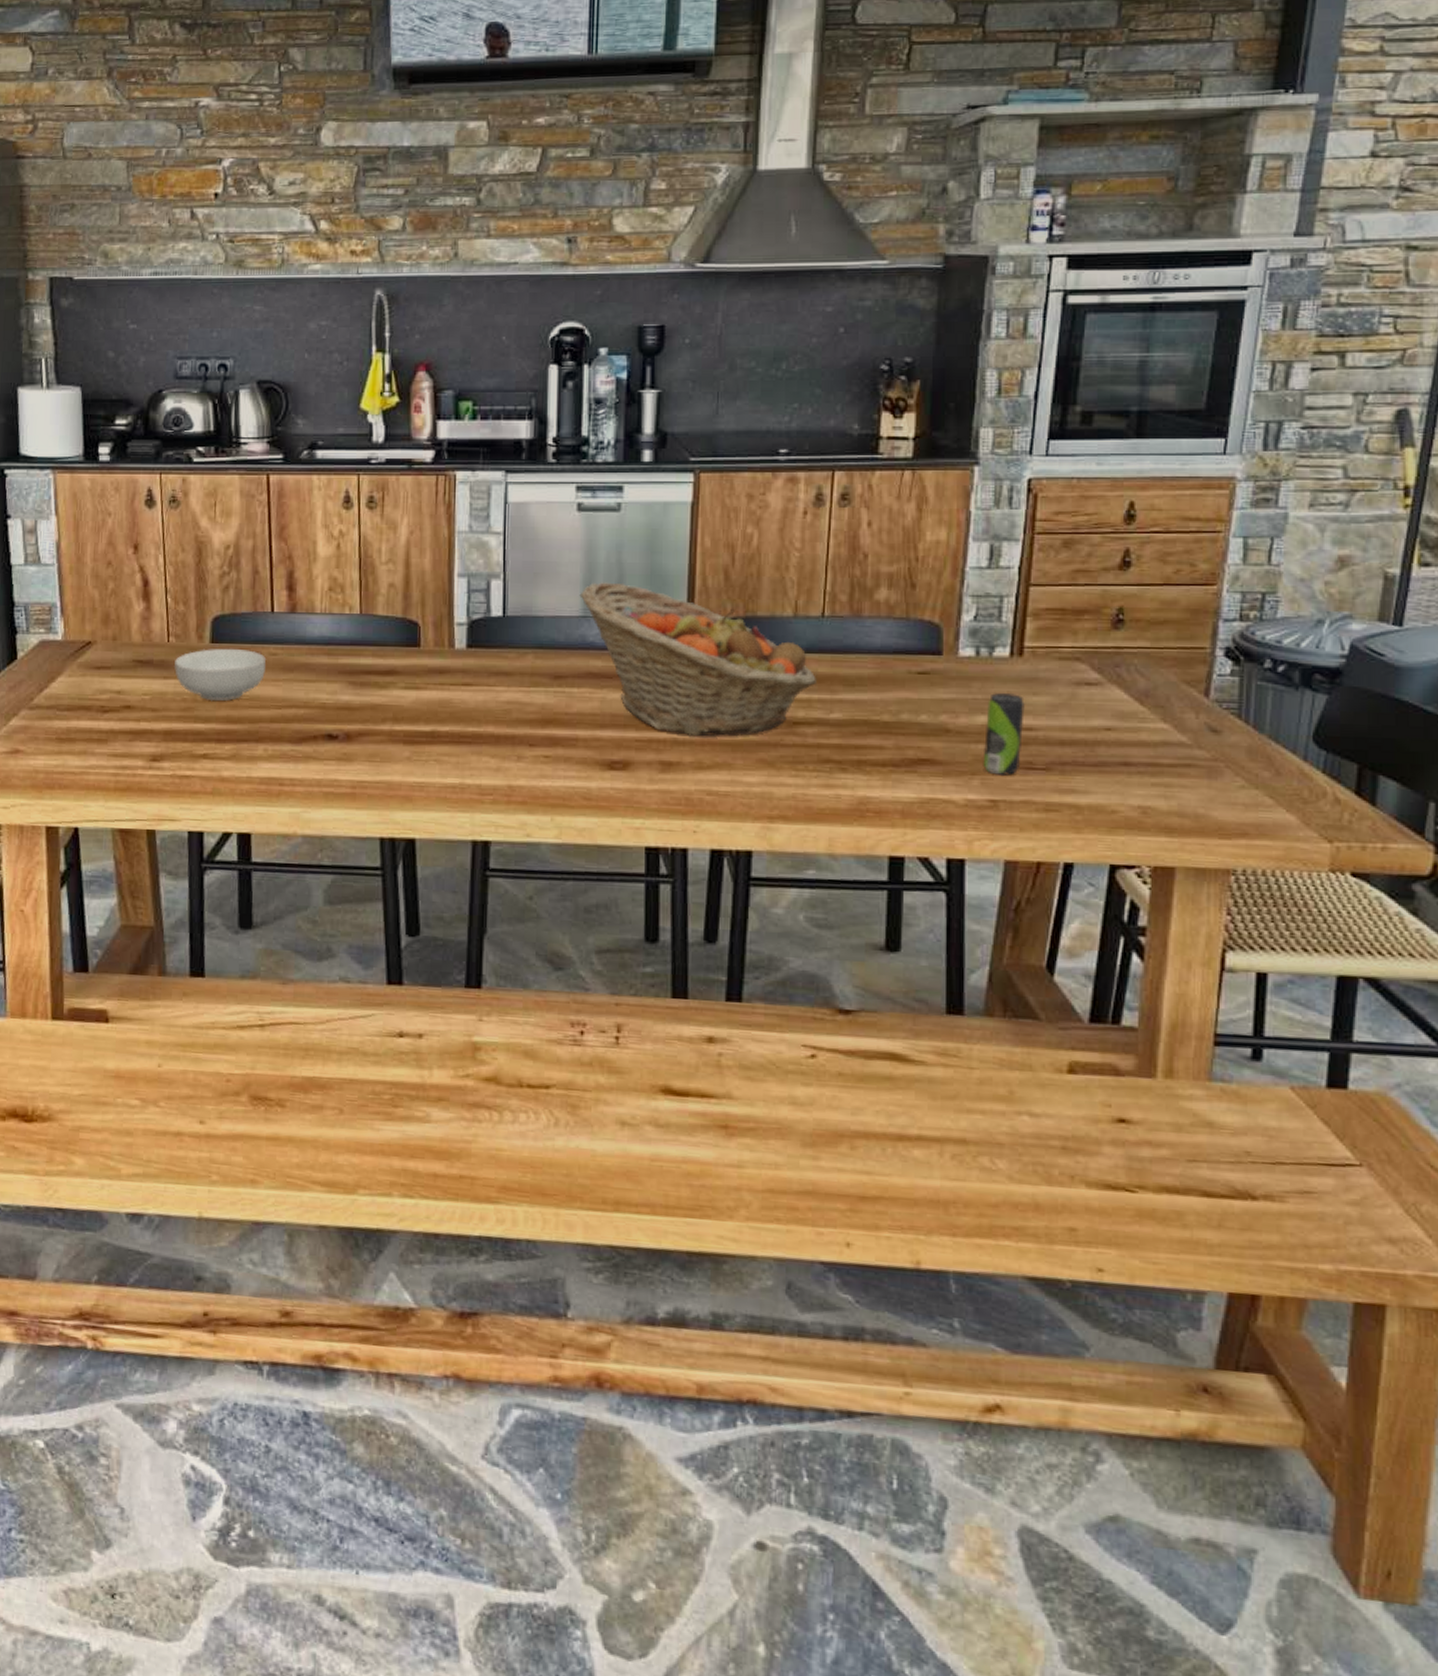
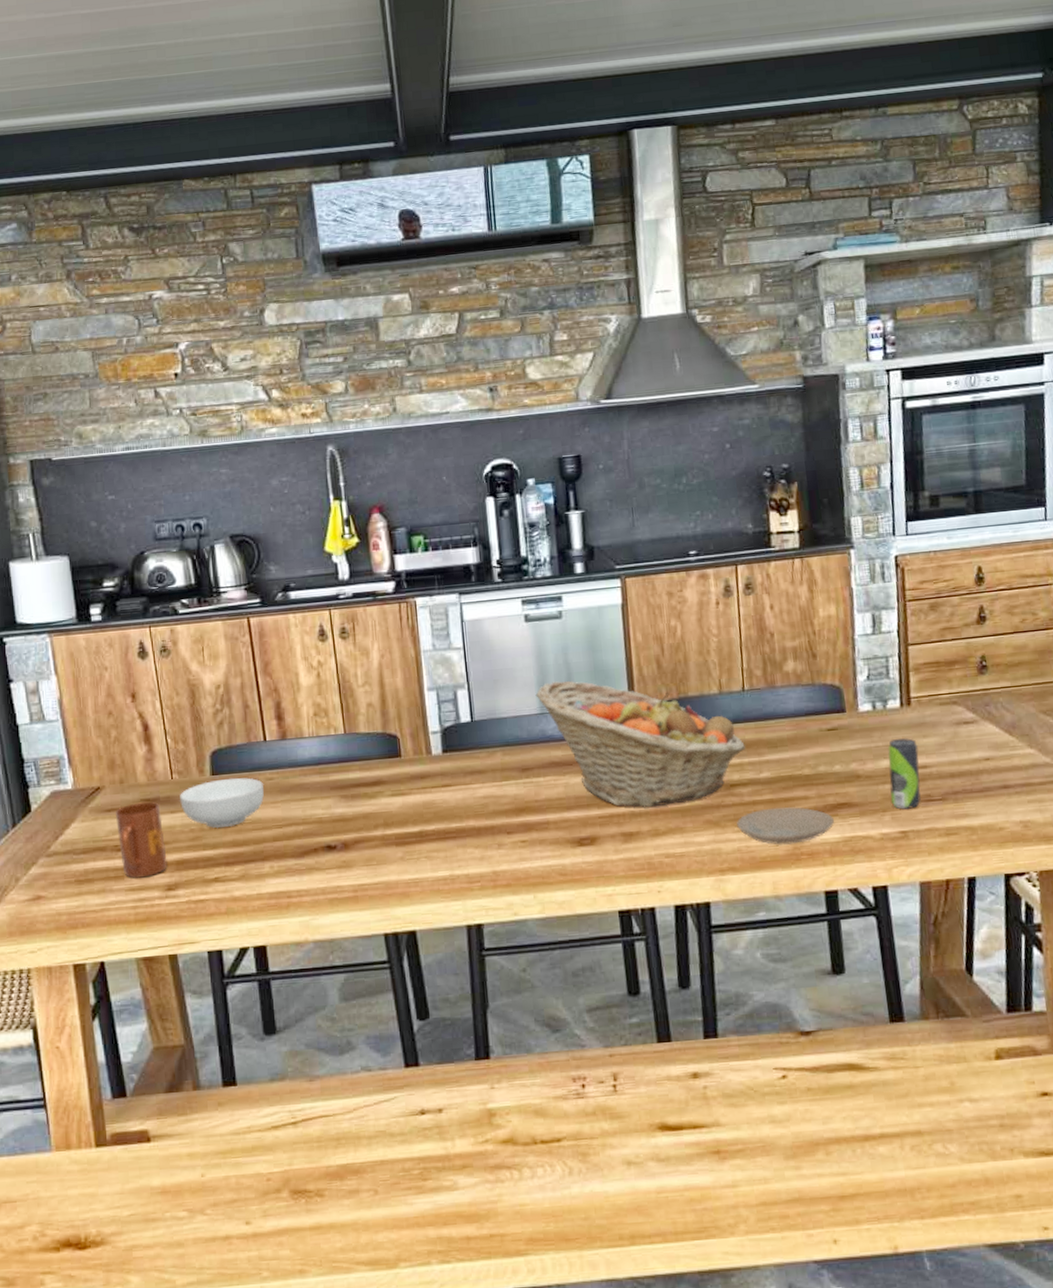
mug: none [104,663,155,744] -> present [115,802,167,878]
plate: none [795,753,911,798] -> present [737,806,834,845]

